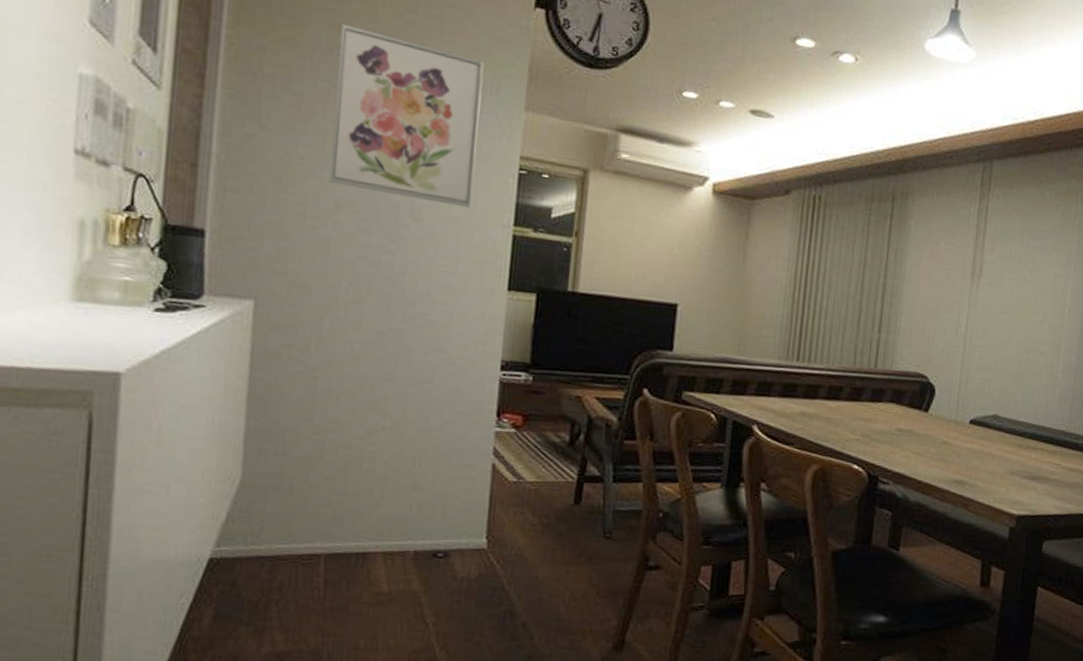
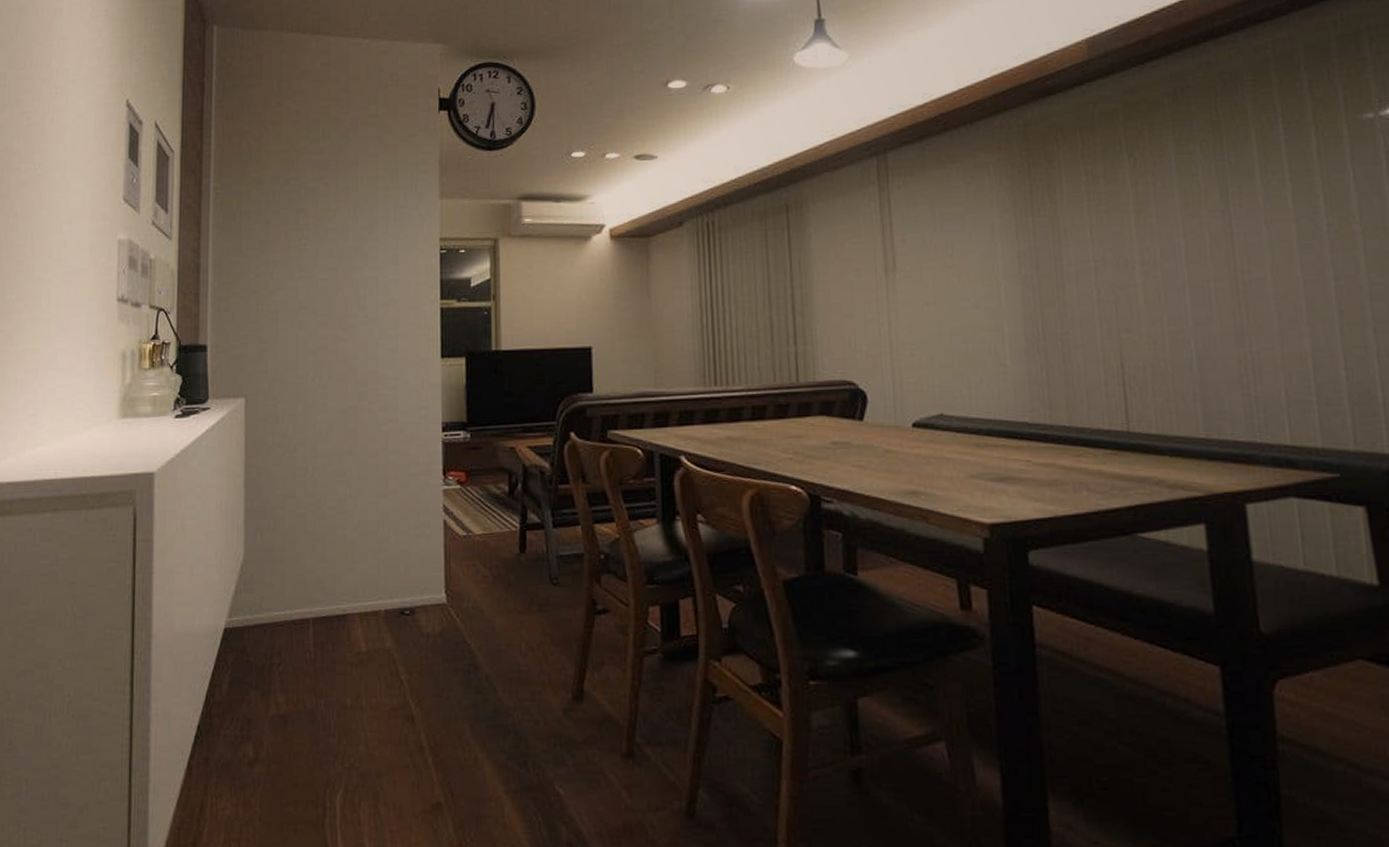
wall art: present [329,23,484,208] -> none [293,159,405,291]

